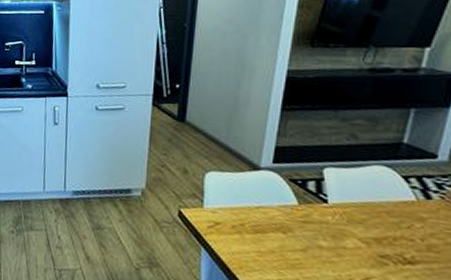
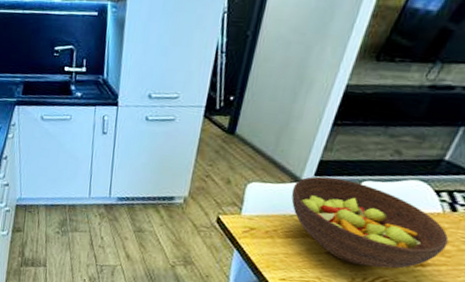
fruit bowl: none [252,163,432,268] -> present [291,176,449,269]

